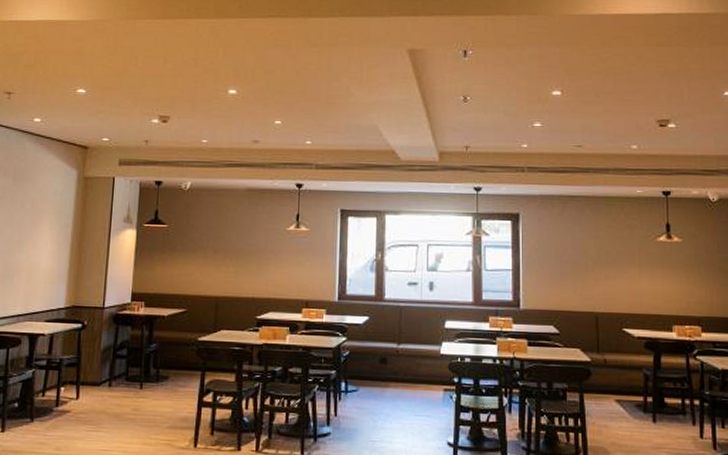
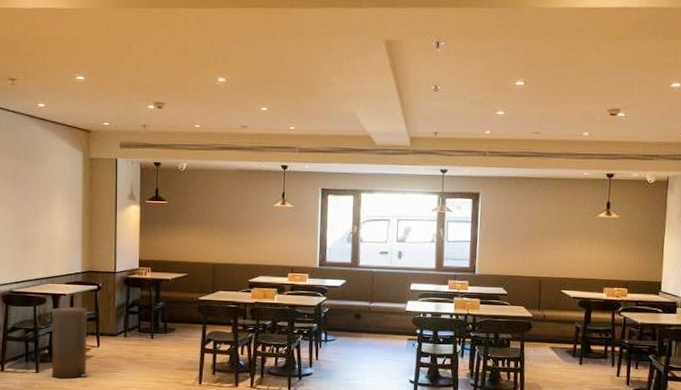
pedal bin: none [19,349,68,440] -> present [51,306,90,379]

